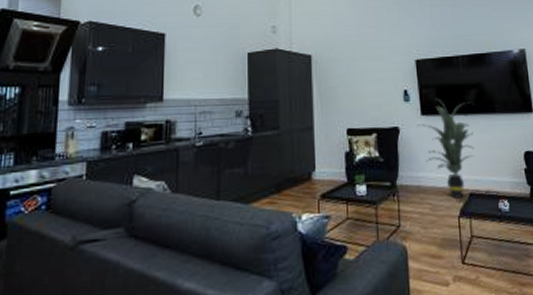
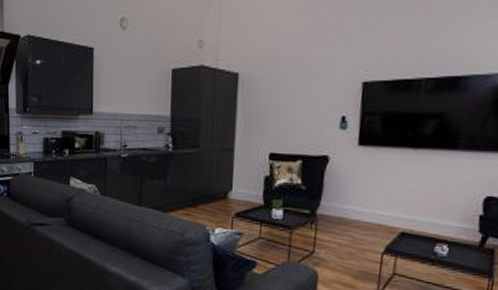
indoor plant: present [417,98,474,199] -> none [351,127,430,236]

